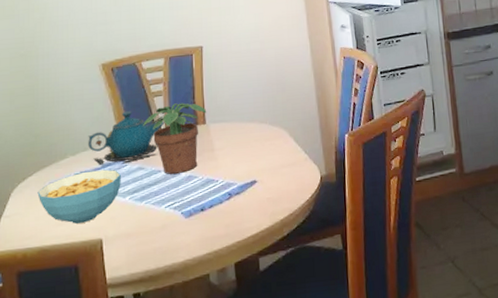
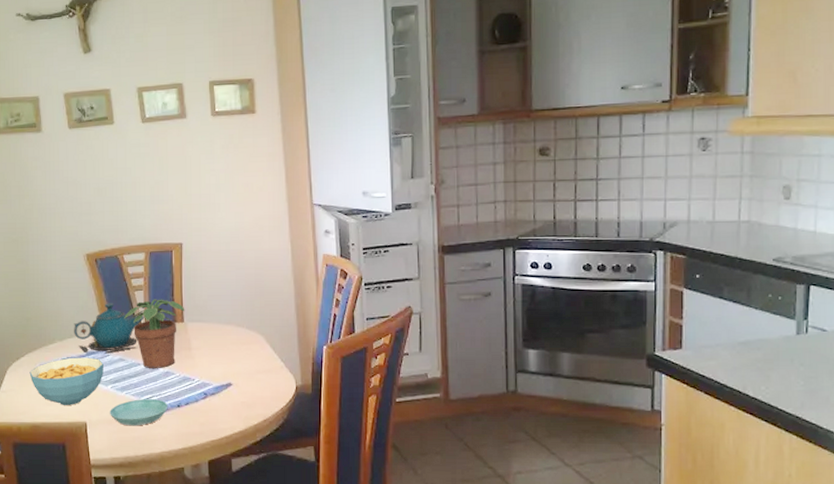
saucer: none [128,205,191,238] -> present [110,399,168,426]

